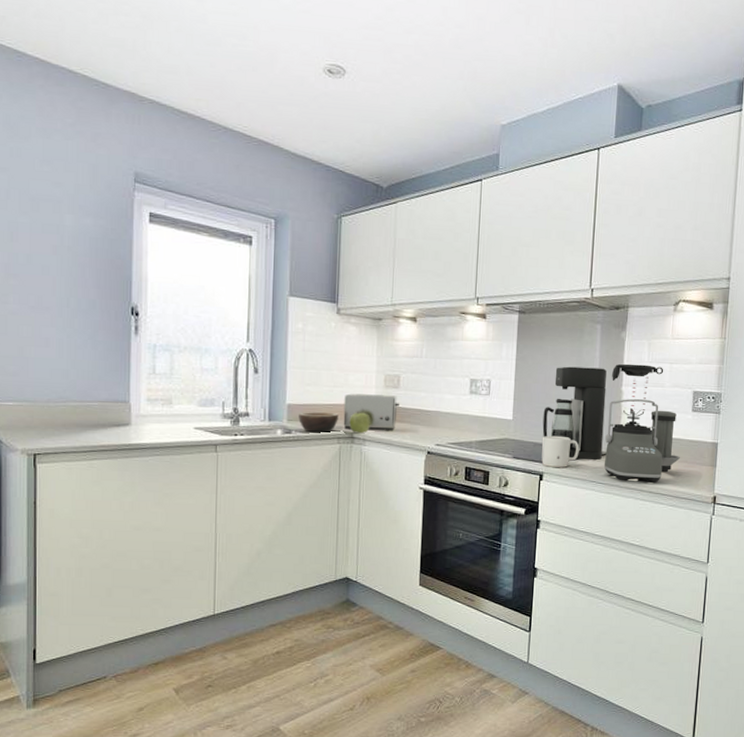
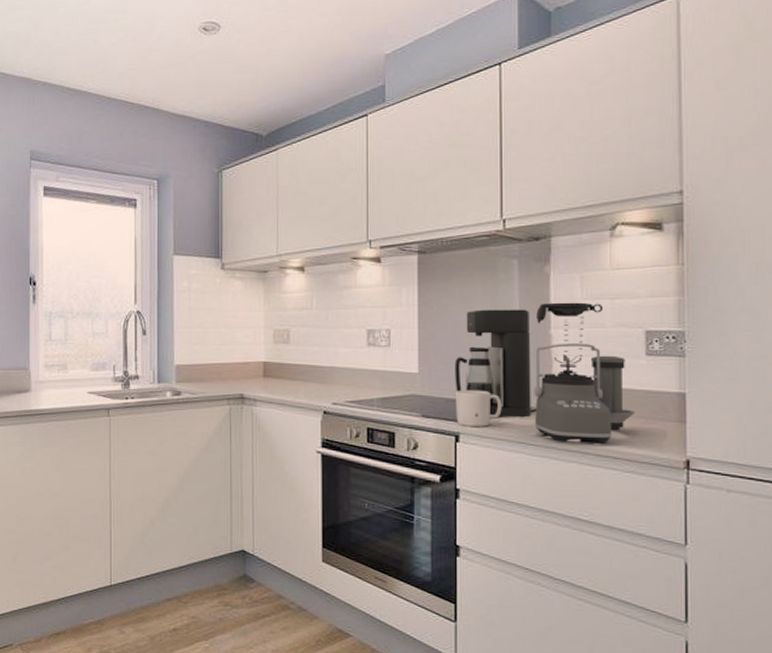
bowl: present [299,411,339,432] -> none [187,371,227,393]
toaster: present [343,393,399,432] -> none [232,351,290,390]
fruit: present [349,411,370,434] -> none [239,369,260,394]

